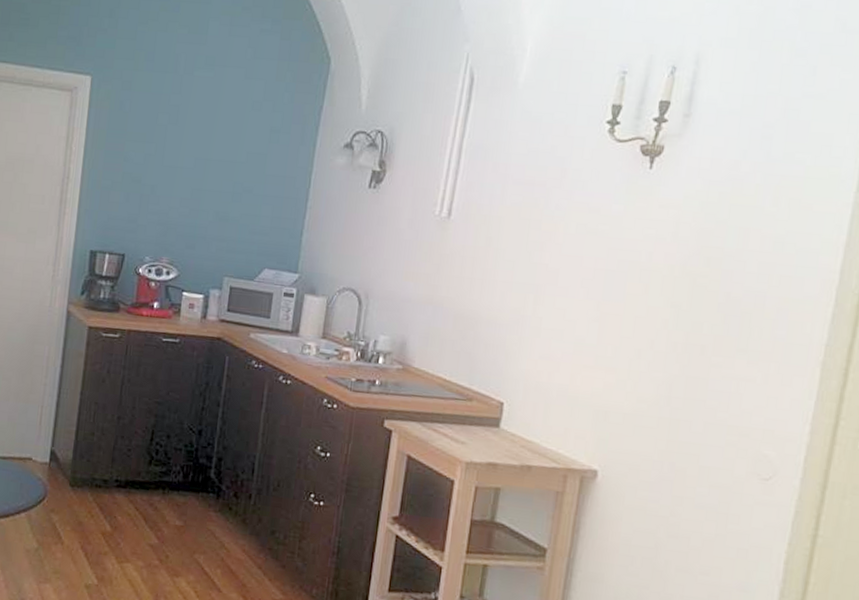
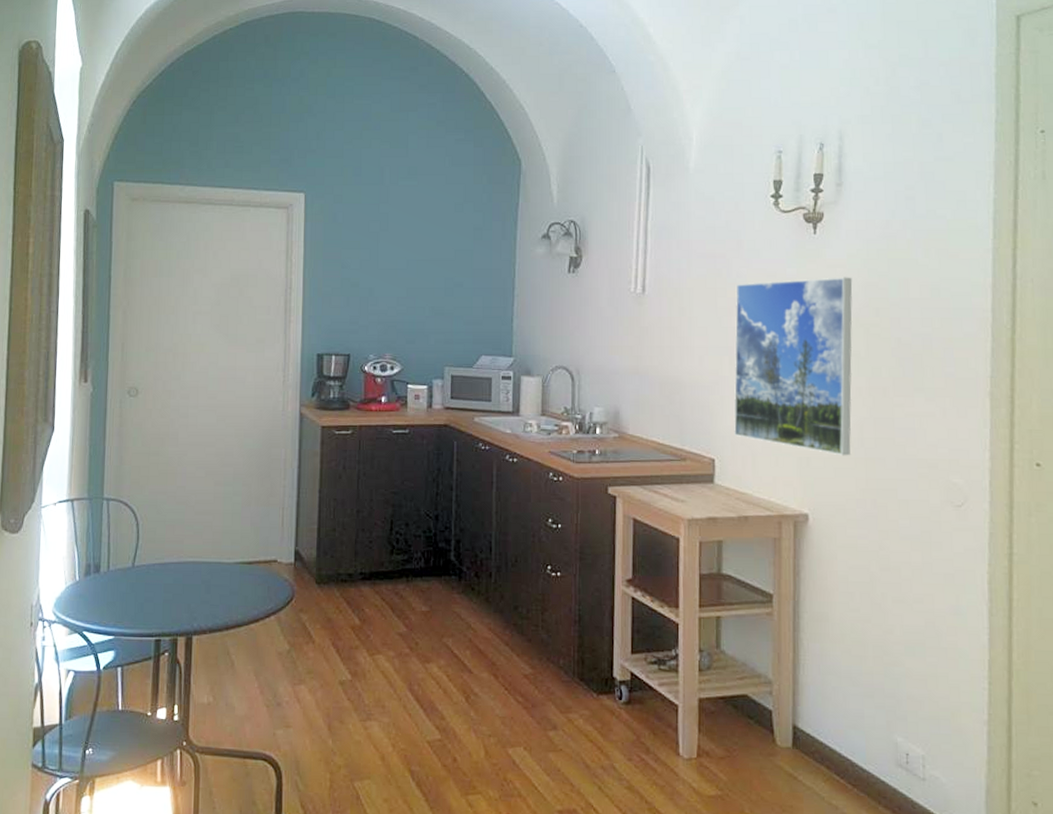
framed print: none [528,216,686,414] -> present [733,277,853,456]

